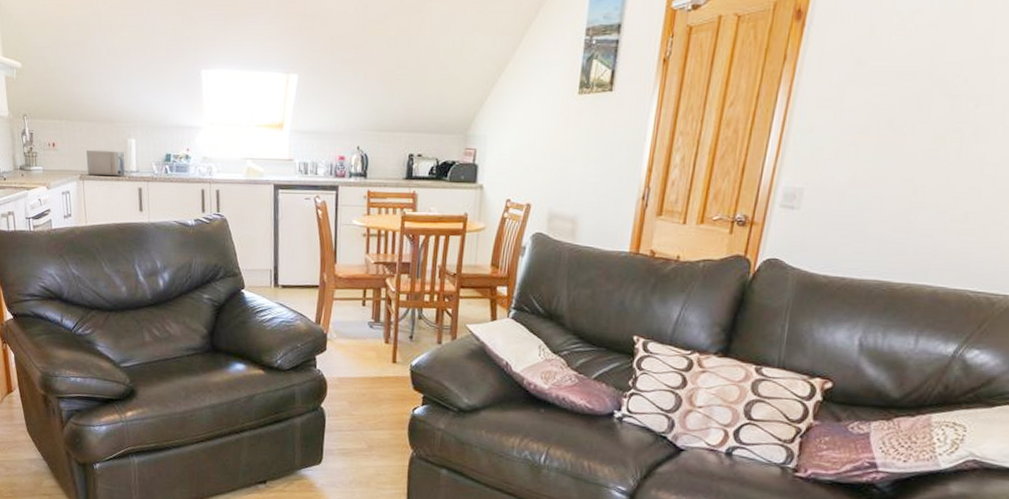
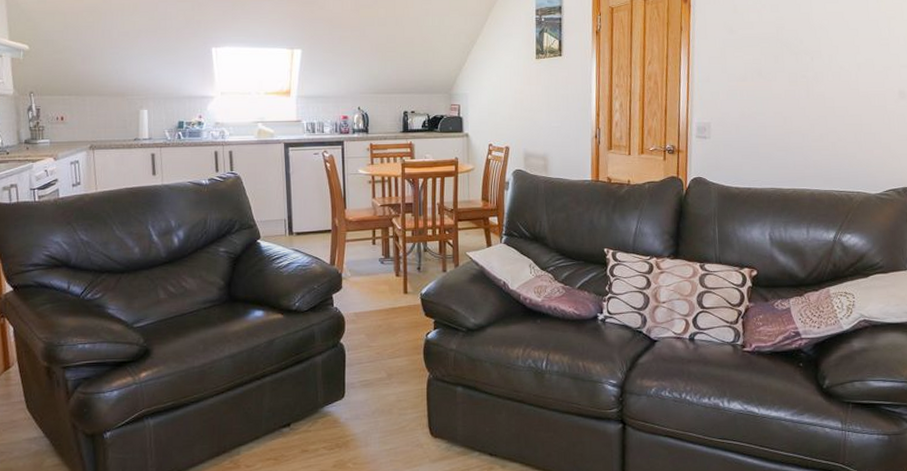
toaster: present [86,149,126,177] -> none [97,120,138,145]

